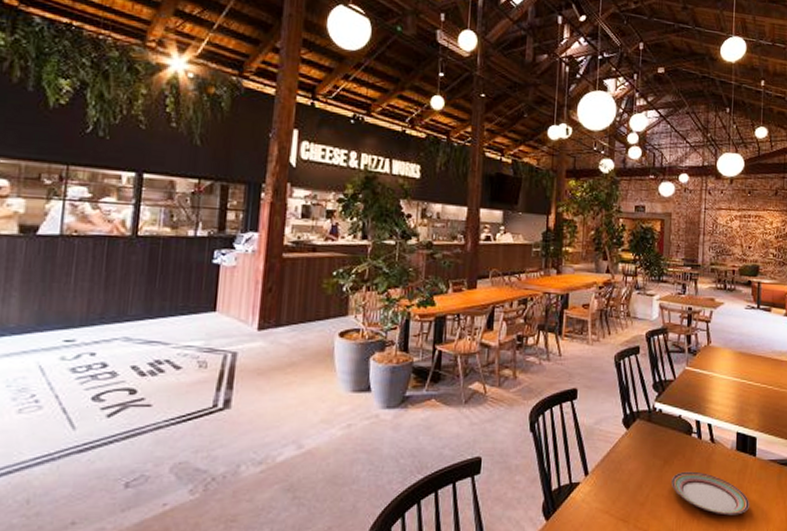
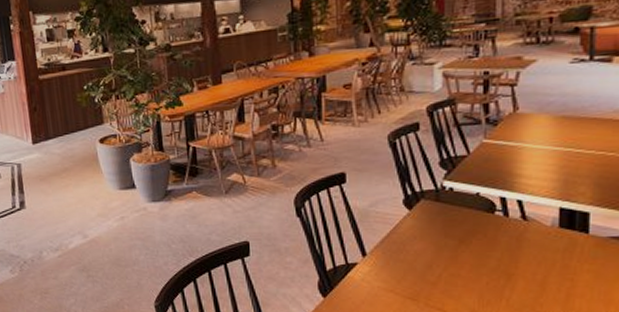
plate: present [672,471,749,516] -> none [470,251,579,296]

